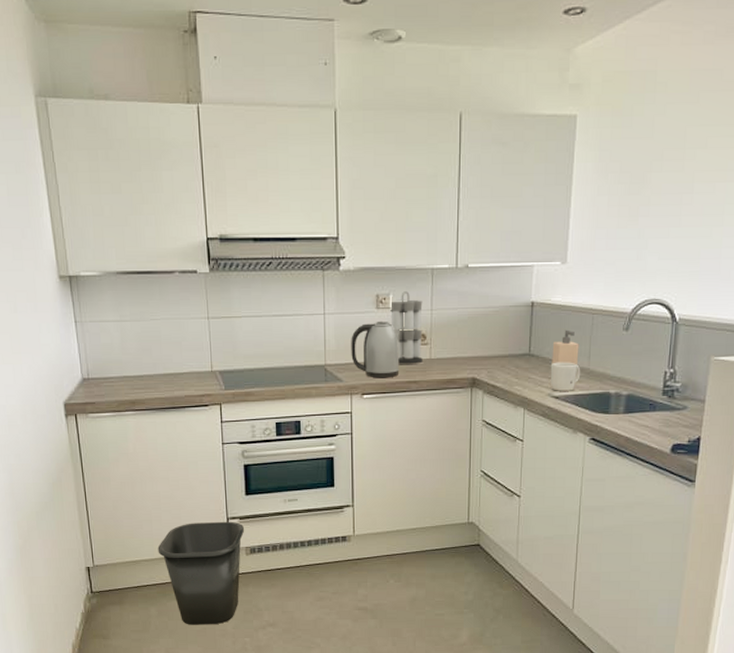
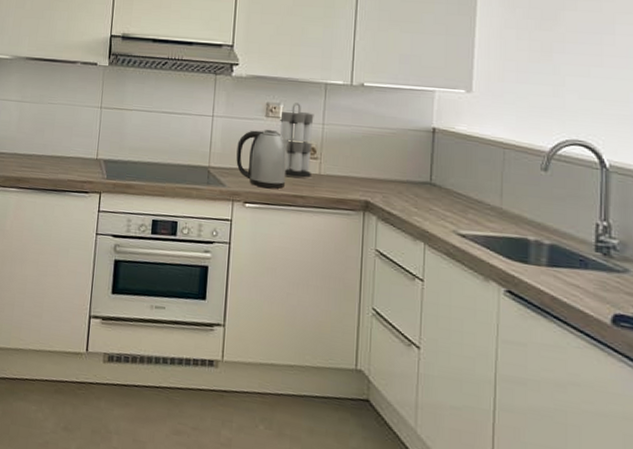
waste bin: present [157,521,245,625] -> none [14,314,106,441]
mug: present [550,362,581,391] -> none [455,195,492,231]
soap dispenser: present [552,329,579,365] -> none [457,161,489,203]

